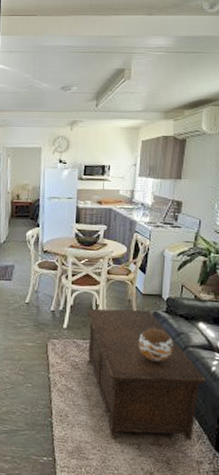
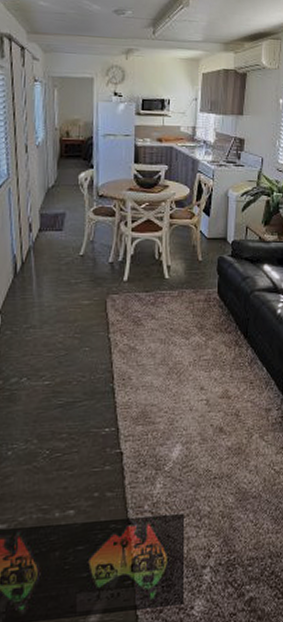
cabinet: present [86,308,206,442] -> none [148,255,272,398]
decorative sphere: present [138,327,173,363] -> none [204,273,239,311]

